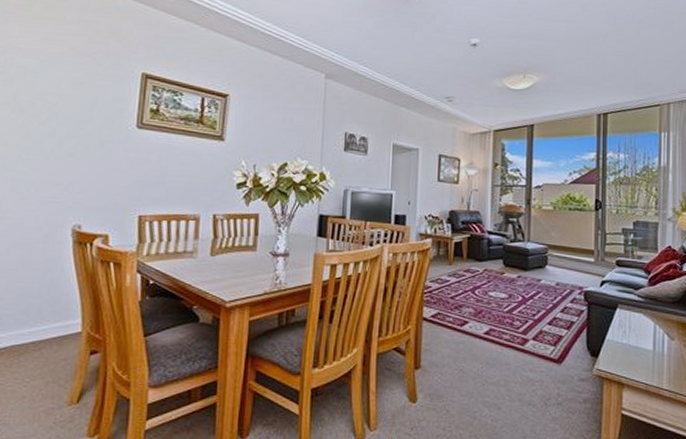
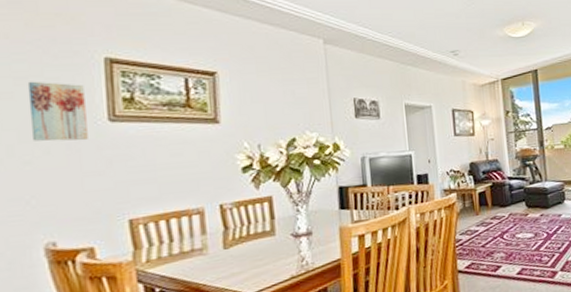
wall art: none [77,87,123,142] -> present [27,81,88,142]

